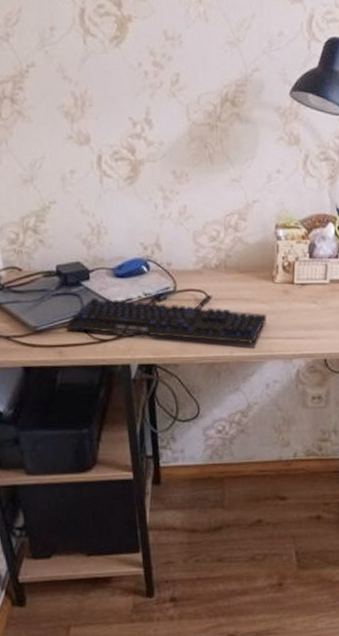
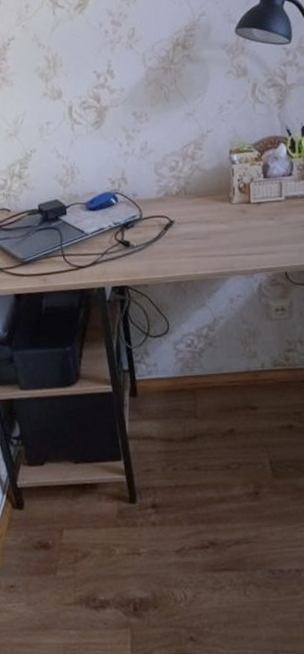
keyboard: present [66,297,268,344] -> none [48,229,228,262]

